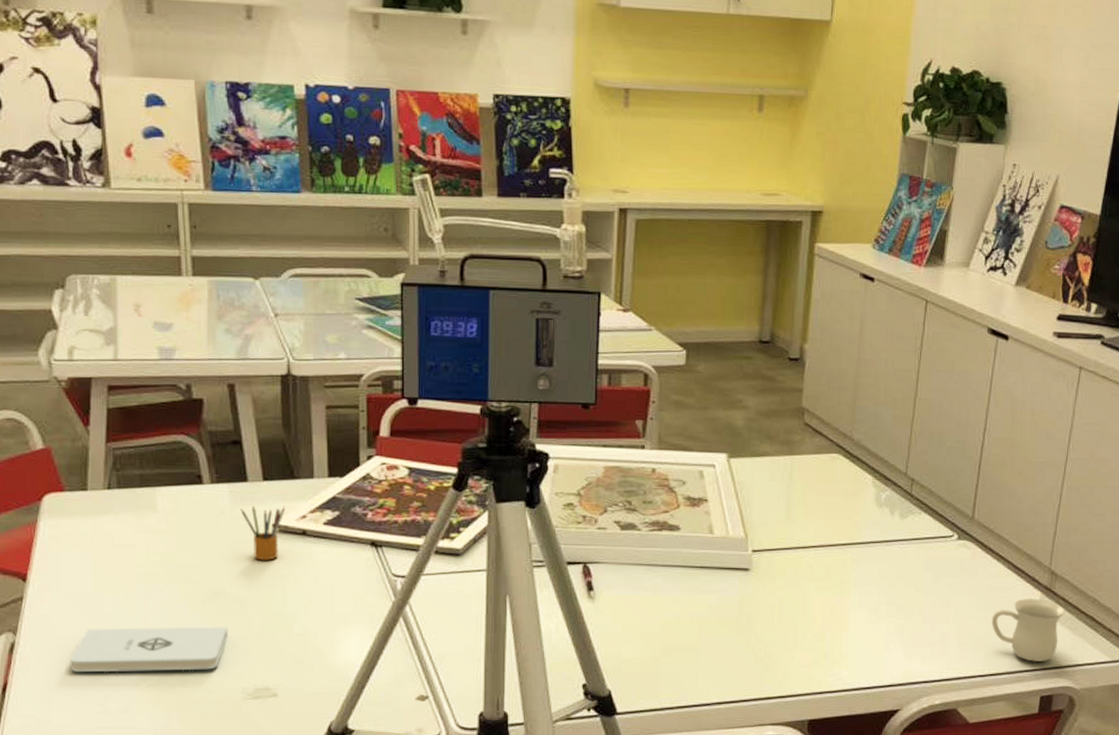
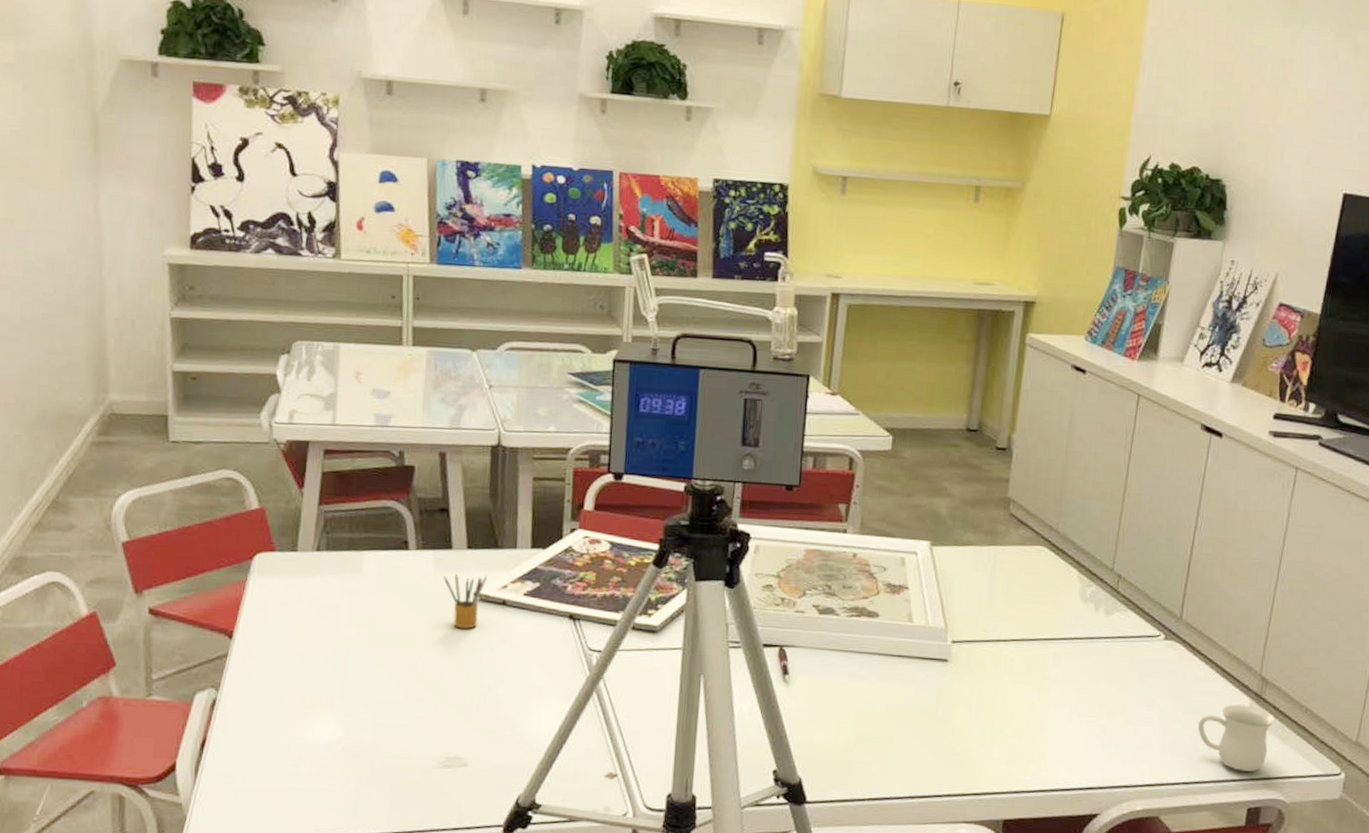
notepad: present [69,626,228,673] -> none [268,688,424,736]

